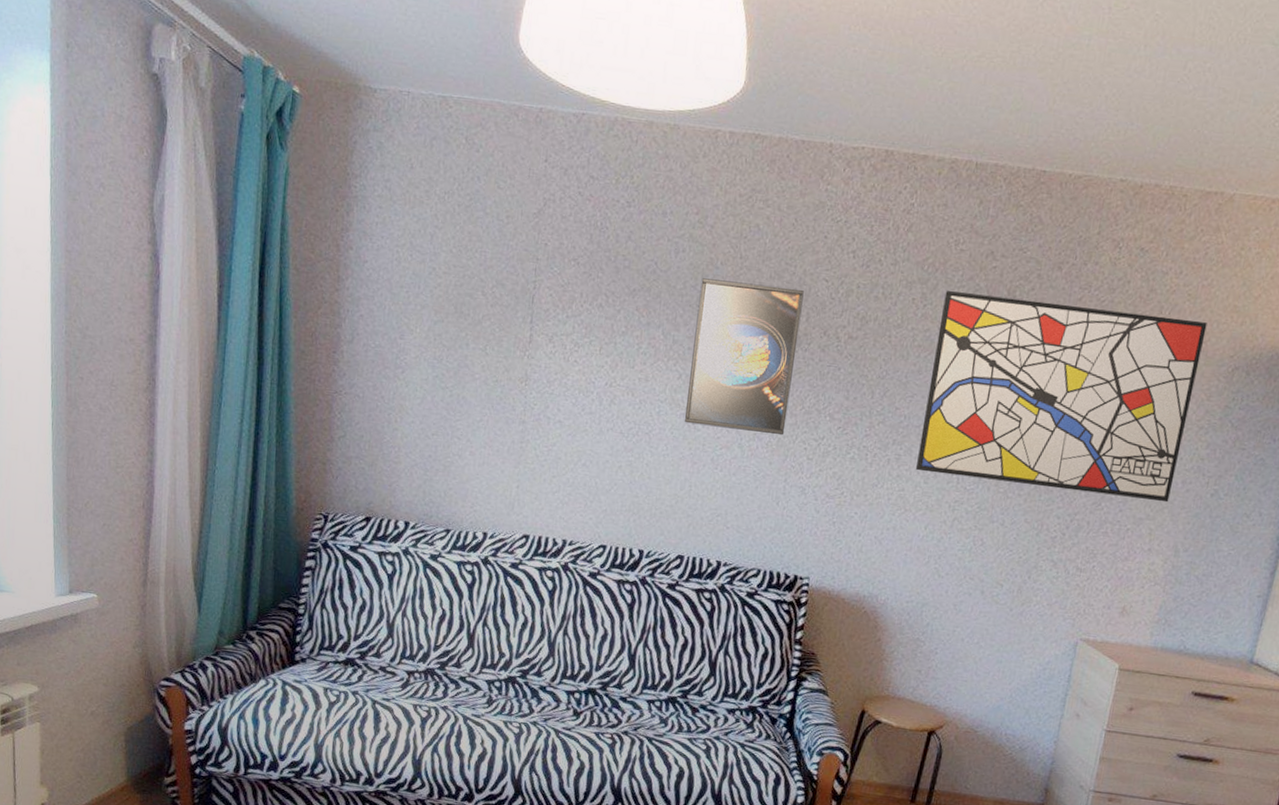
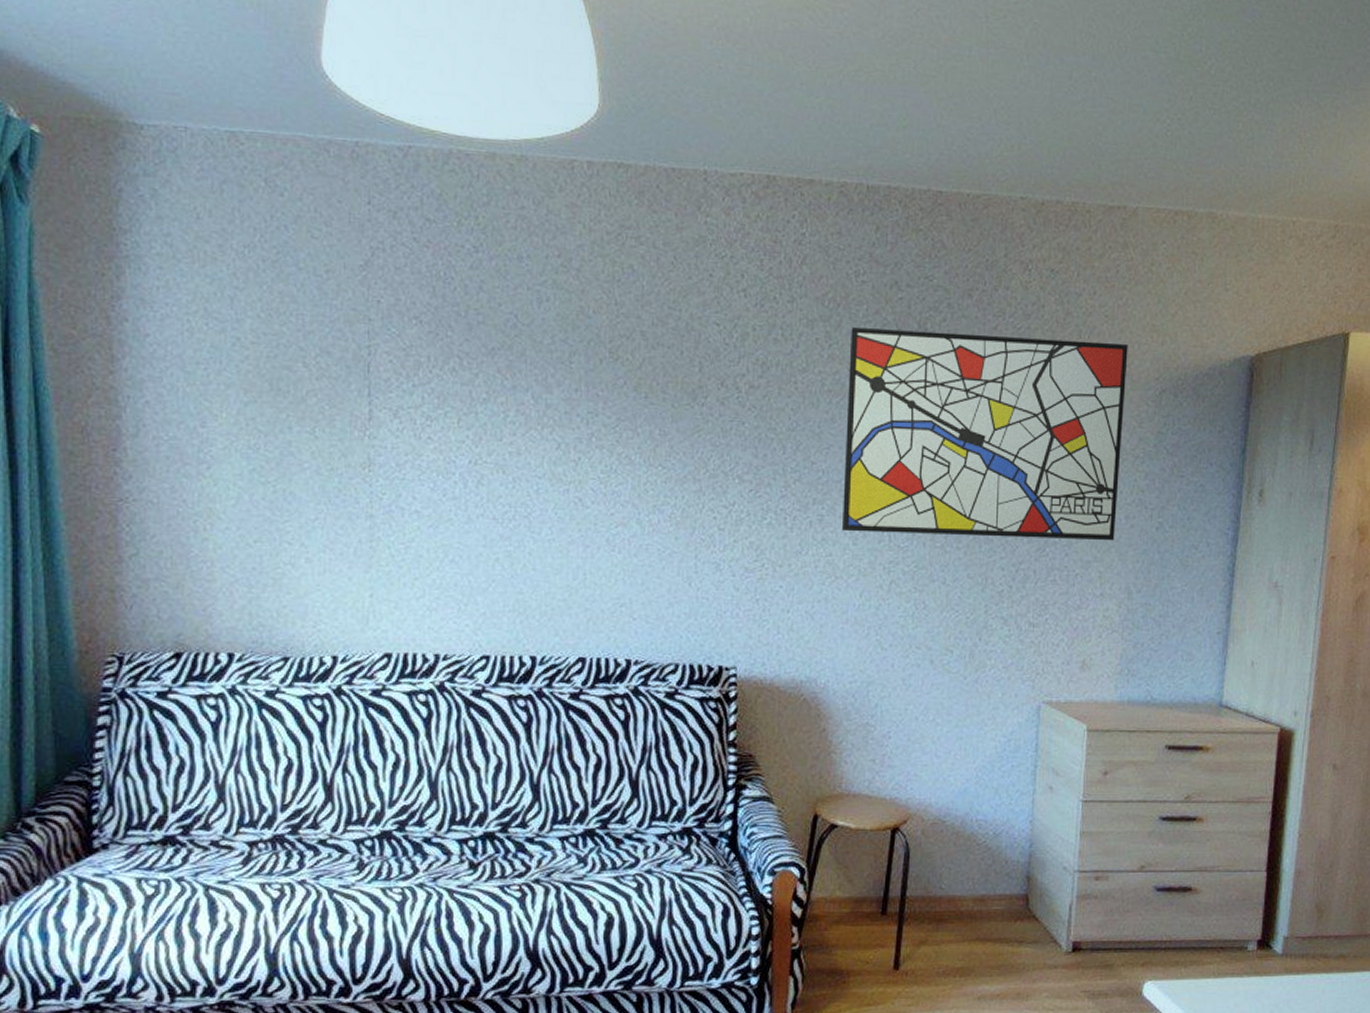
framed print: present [684,278,804,436] -> none [569,330,693,505]

